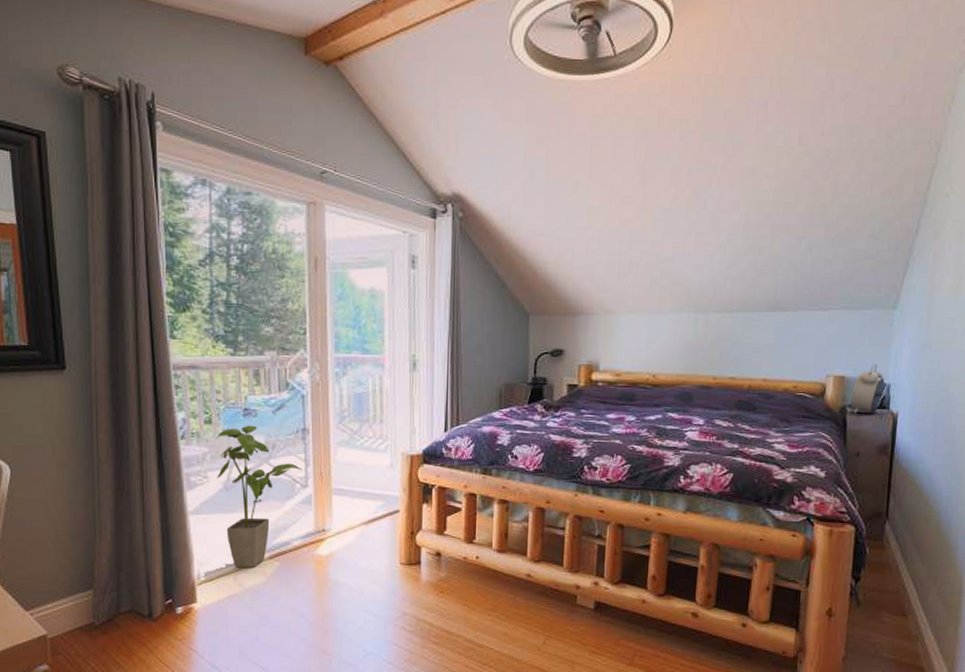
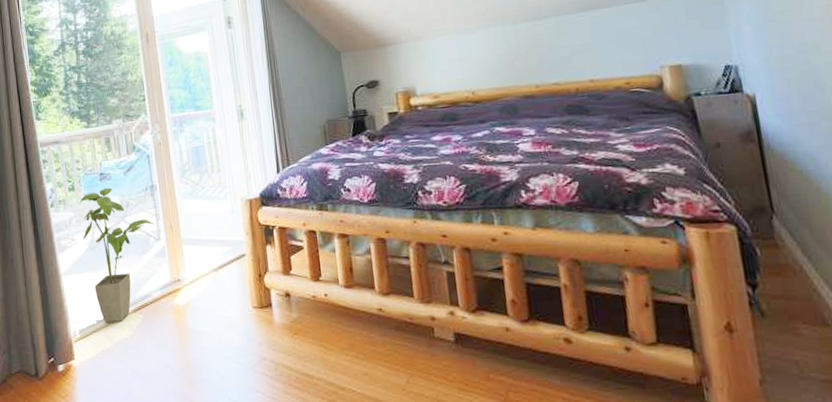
alarm clock: present [849,364,885,414] -> none [693,47,732,102]

